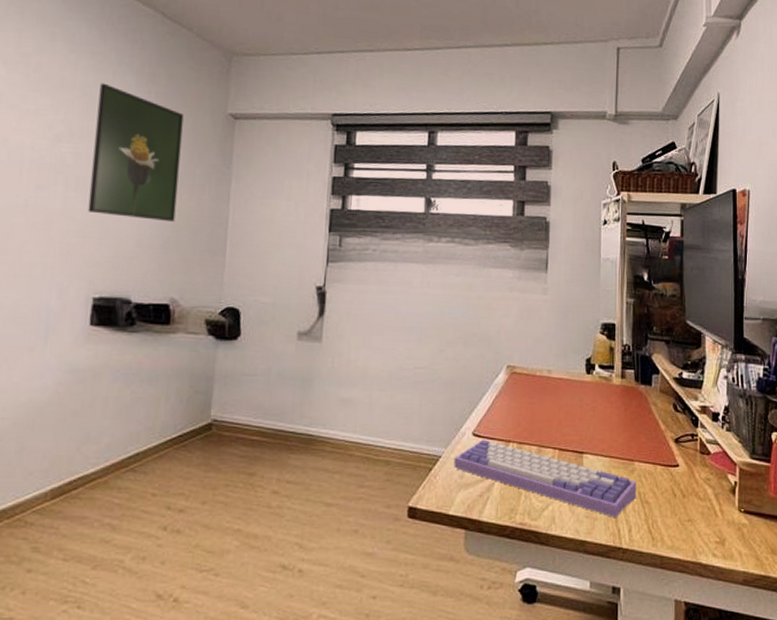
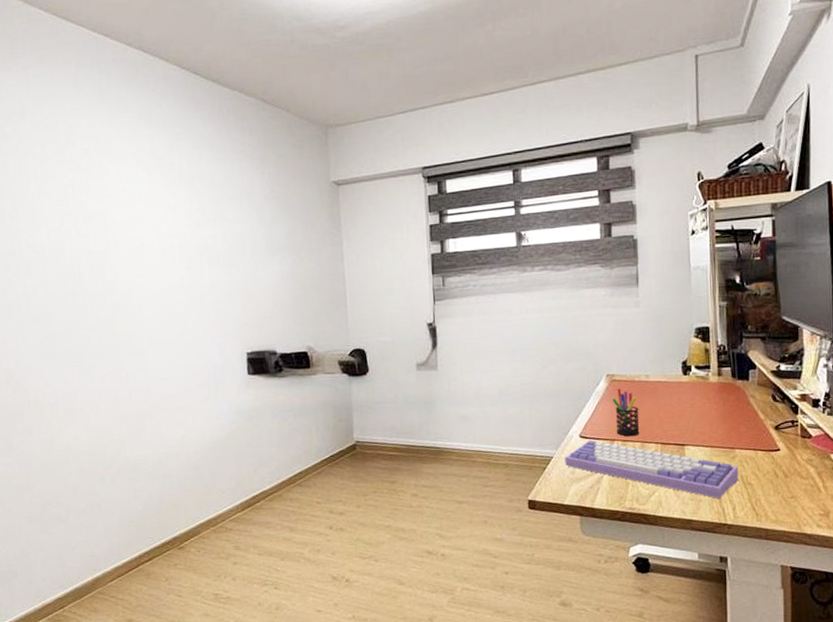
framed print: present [88,83,184,221] -> none [222,171,301,284]
pen holder: none [511,383,538,439] -> present [612,389,640,437]

